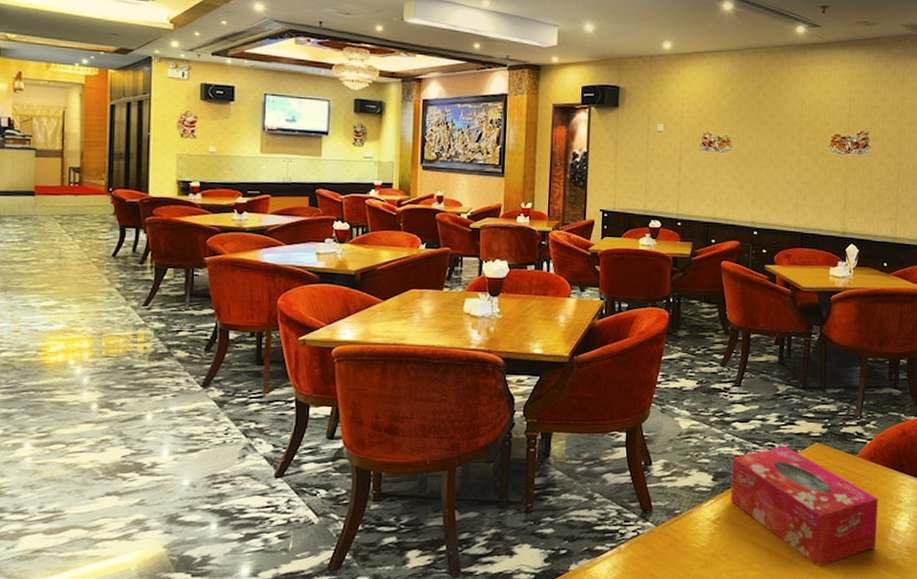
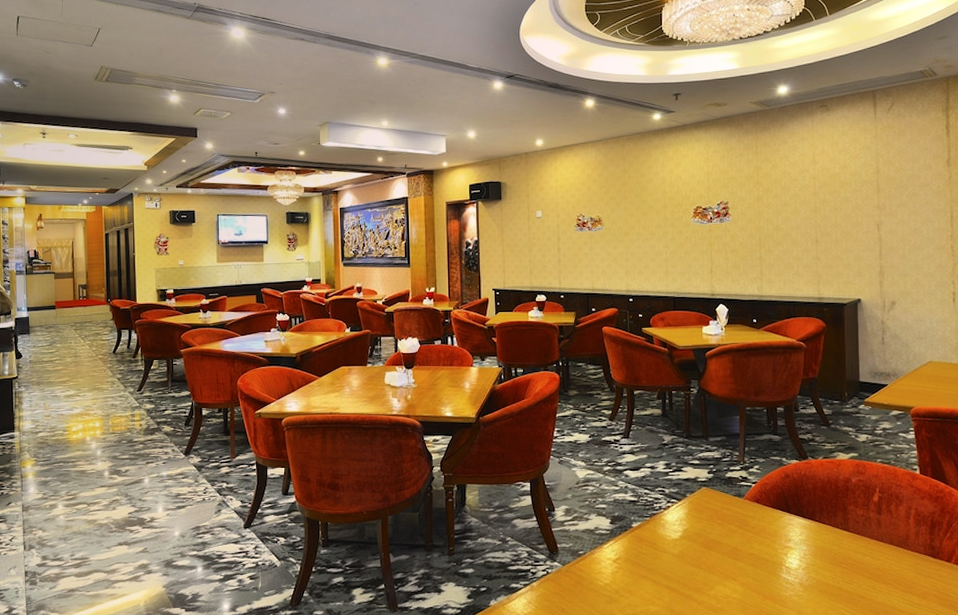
tissue box: present [731,445,878,567] -> none [628,490,769,602]

